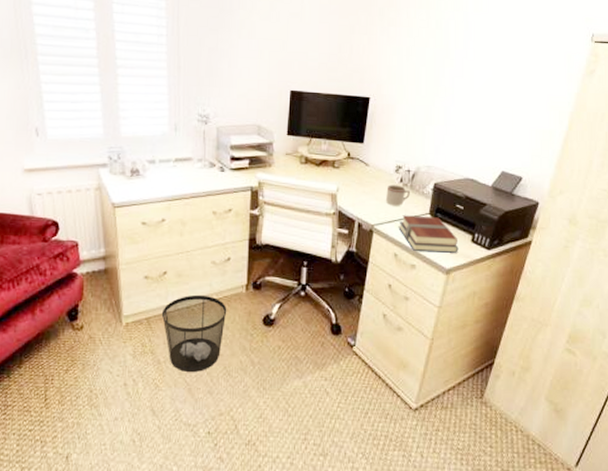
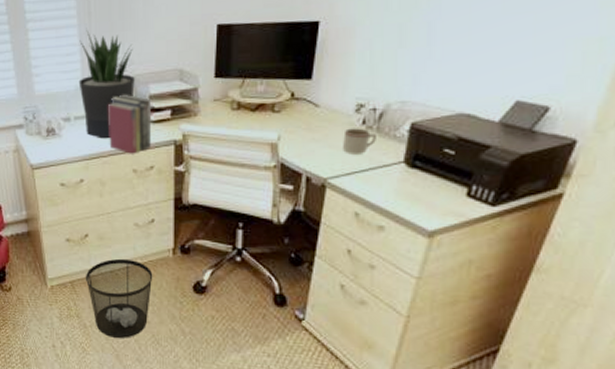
planter: none [165,81,218,181] -> present [78,29,135,138]
books: none [191,142,232,199] -> present [107,94,152,155]
books: present [398,215,459,253] -> none [360,165,447,211]

